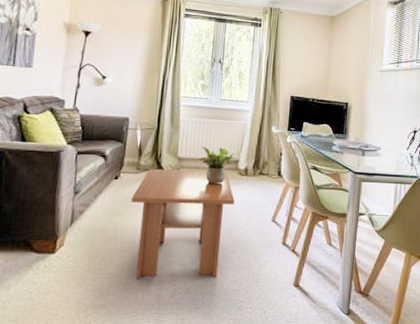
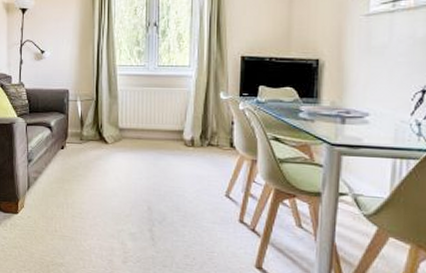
coffee table: present [131,168,235,279] -> none [78,139,181,250]
potted plant: present [198,146,237,184] -> none [139,116,181,155]

